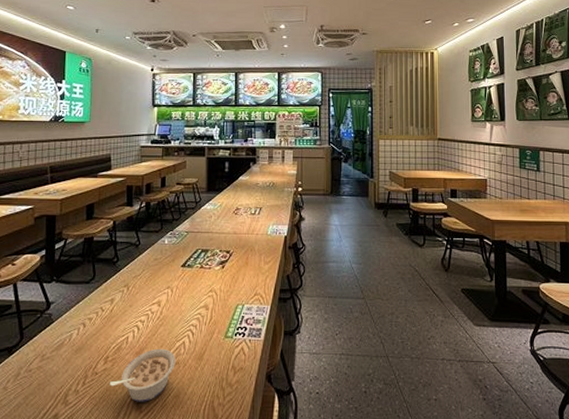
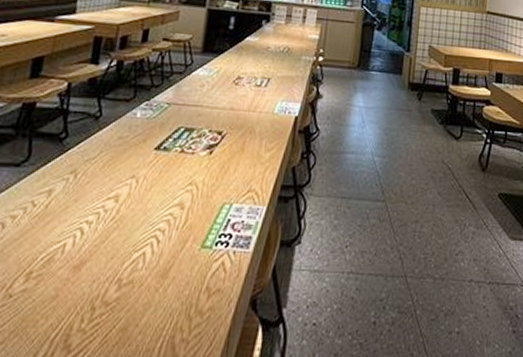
legume: present [110,348,176,402] -> none [28,261,130,338]

